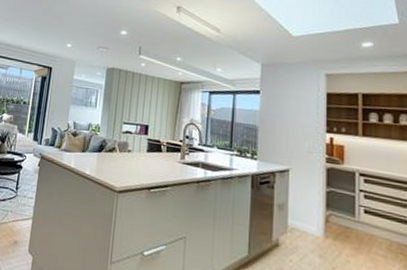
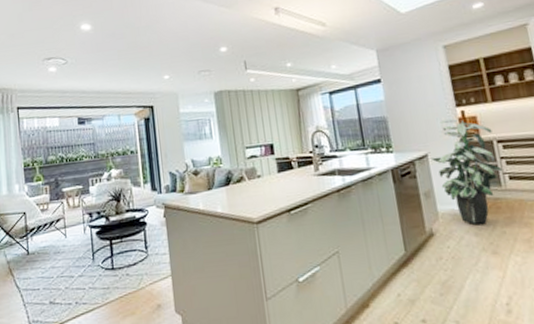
indoor plant: none [292,142,360,248] -> present [431,119,503,224]

